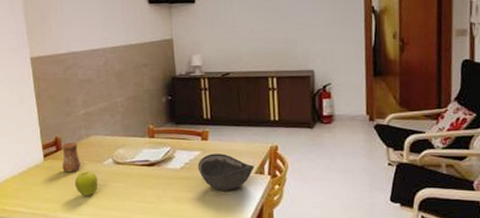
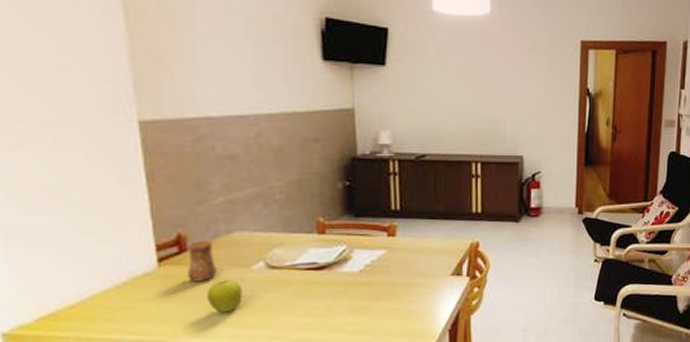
bowl: present [198,153,254,190] -> none [381,252,451,297]

